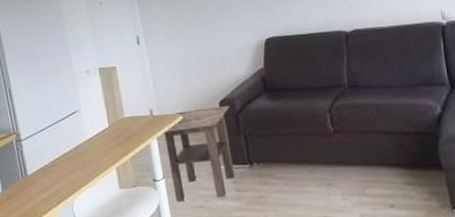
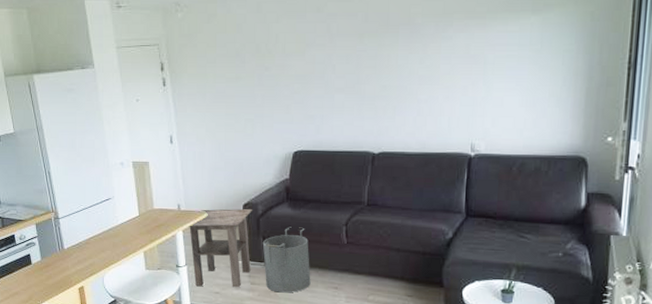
bucket: none [244,119,302,198] -> present [262,227,311,293]

